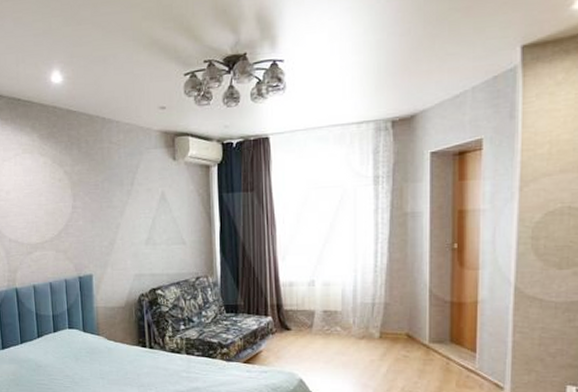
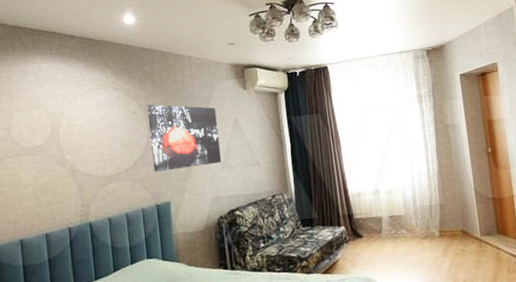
wall art: none [72,172,146,244] -> present [147,104,222,172]

